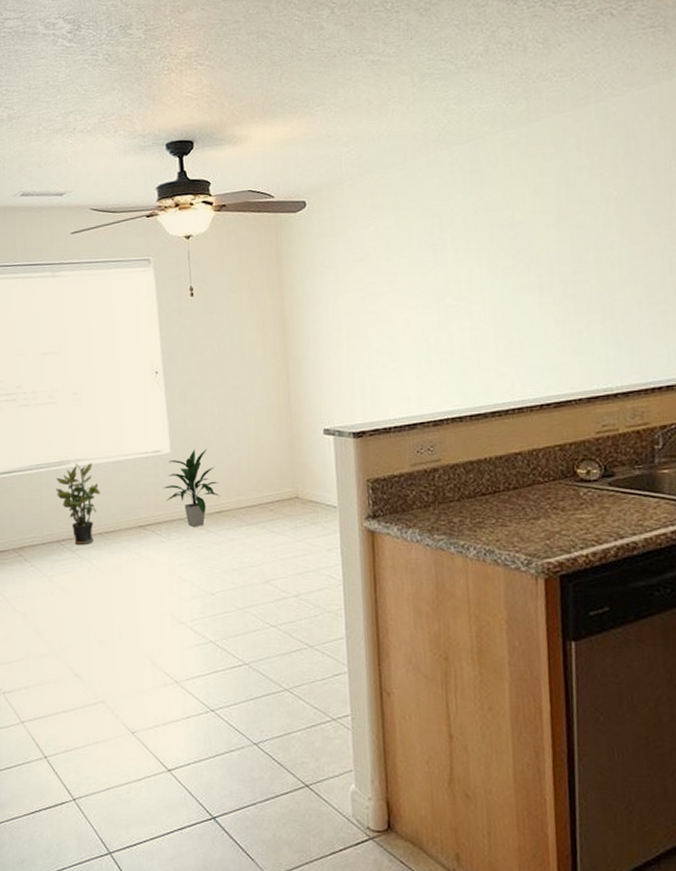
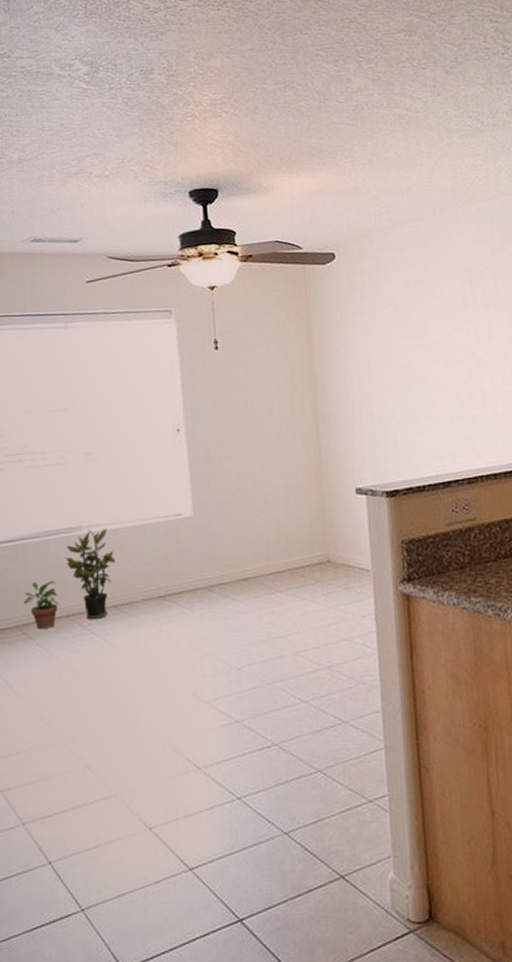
potted plant: none [19,508,51,552] -> present [23,580,60,629]
indoor plant: present [163,448,220,527] -> none [185,510,247,596]

